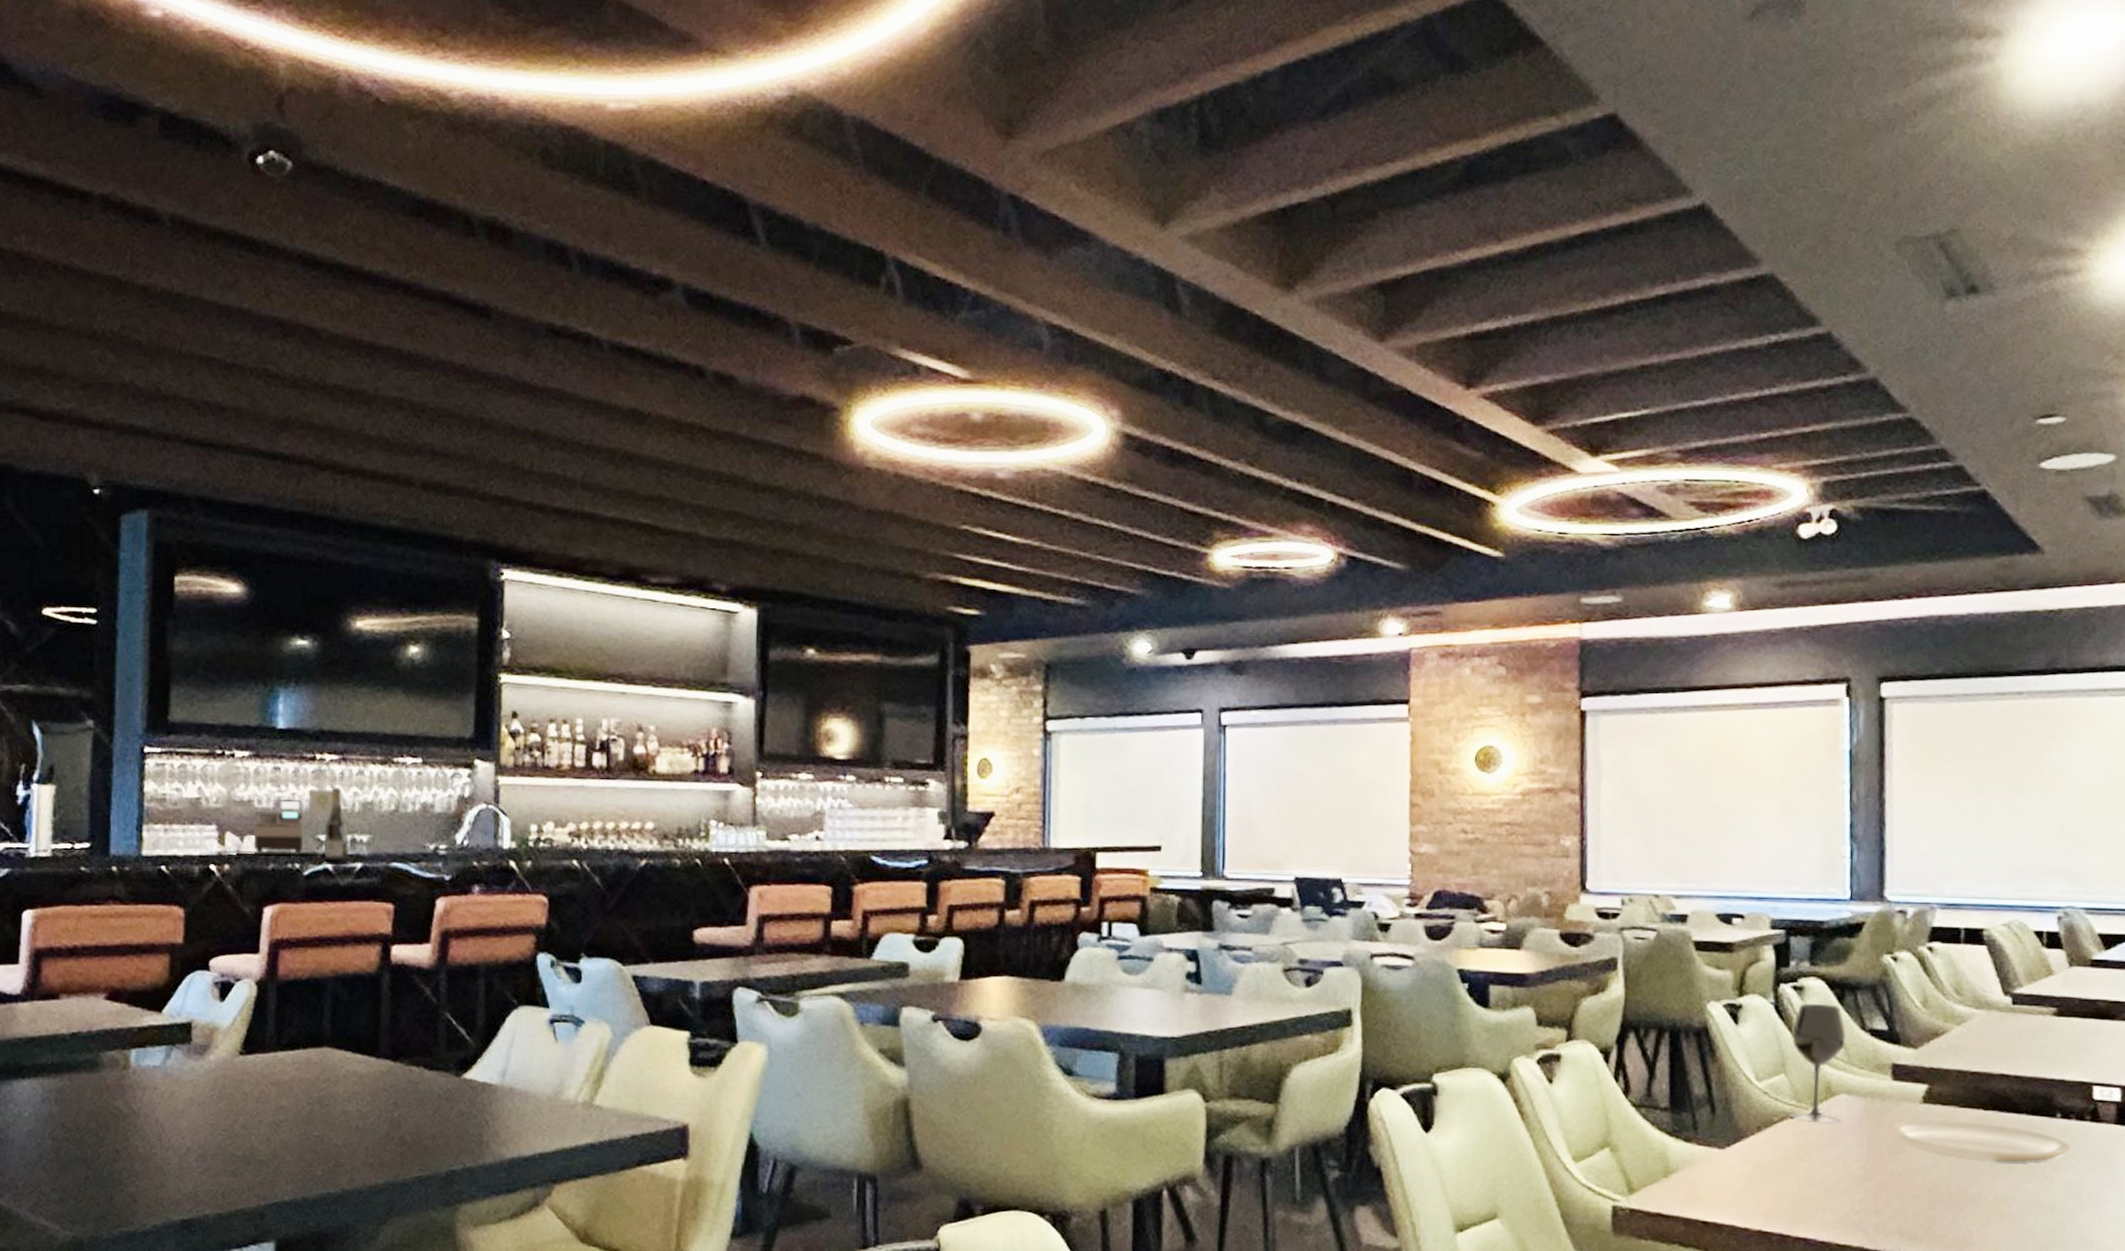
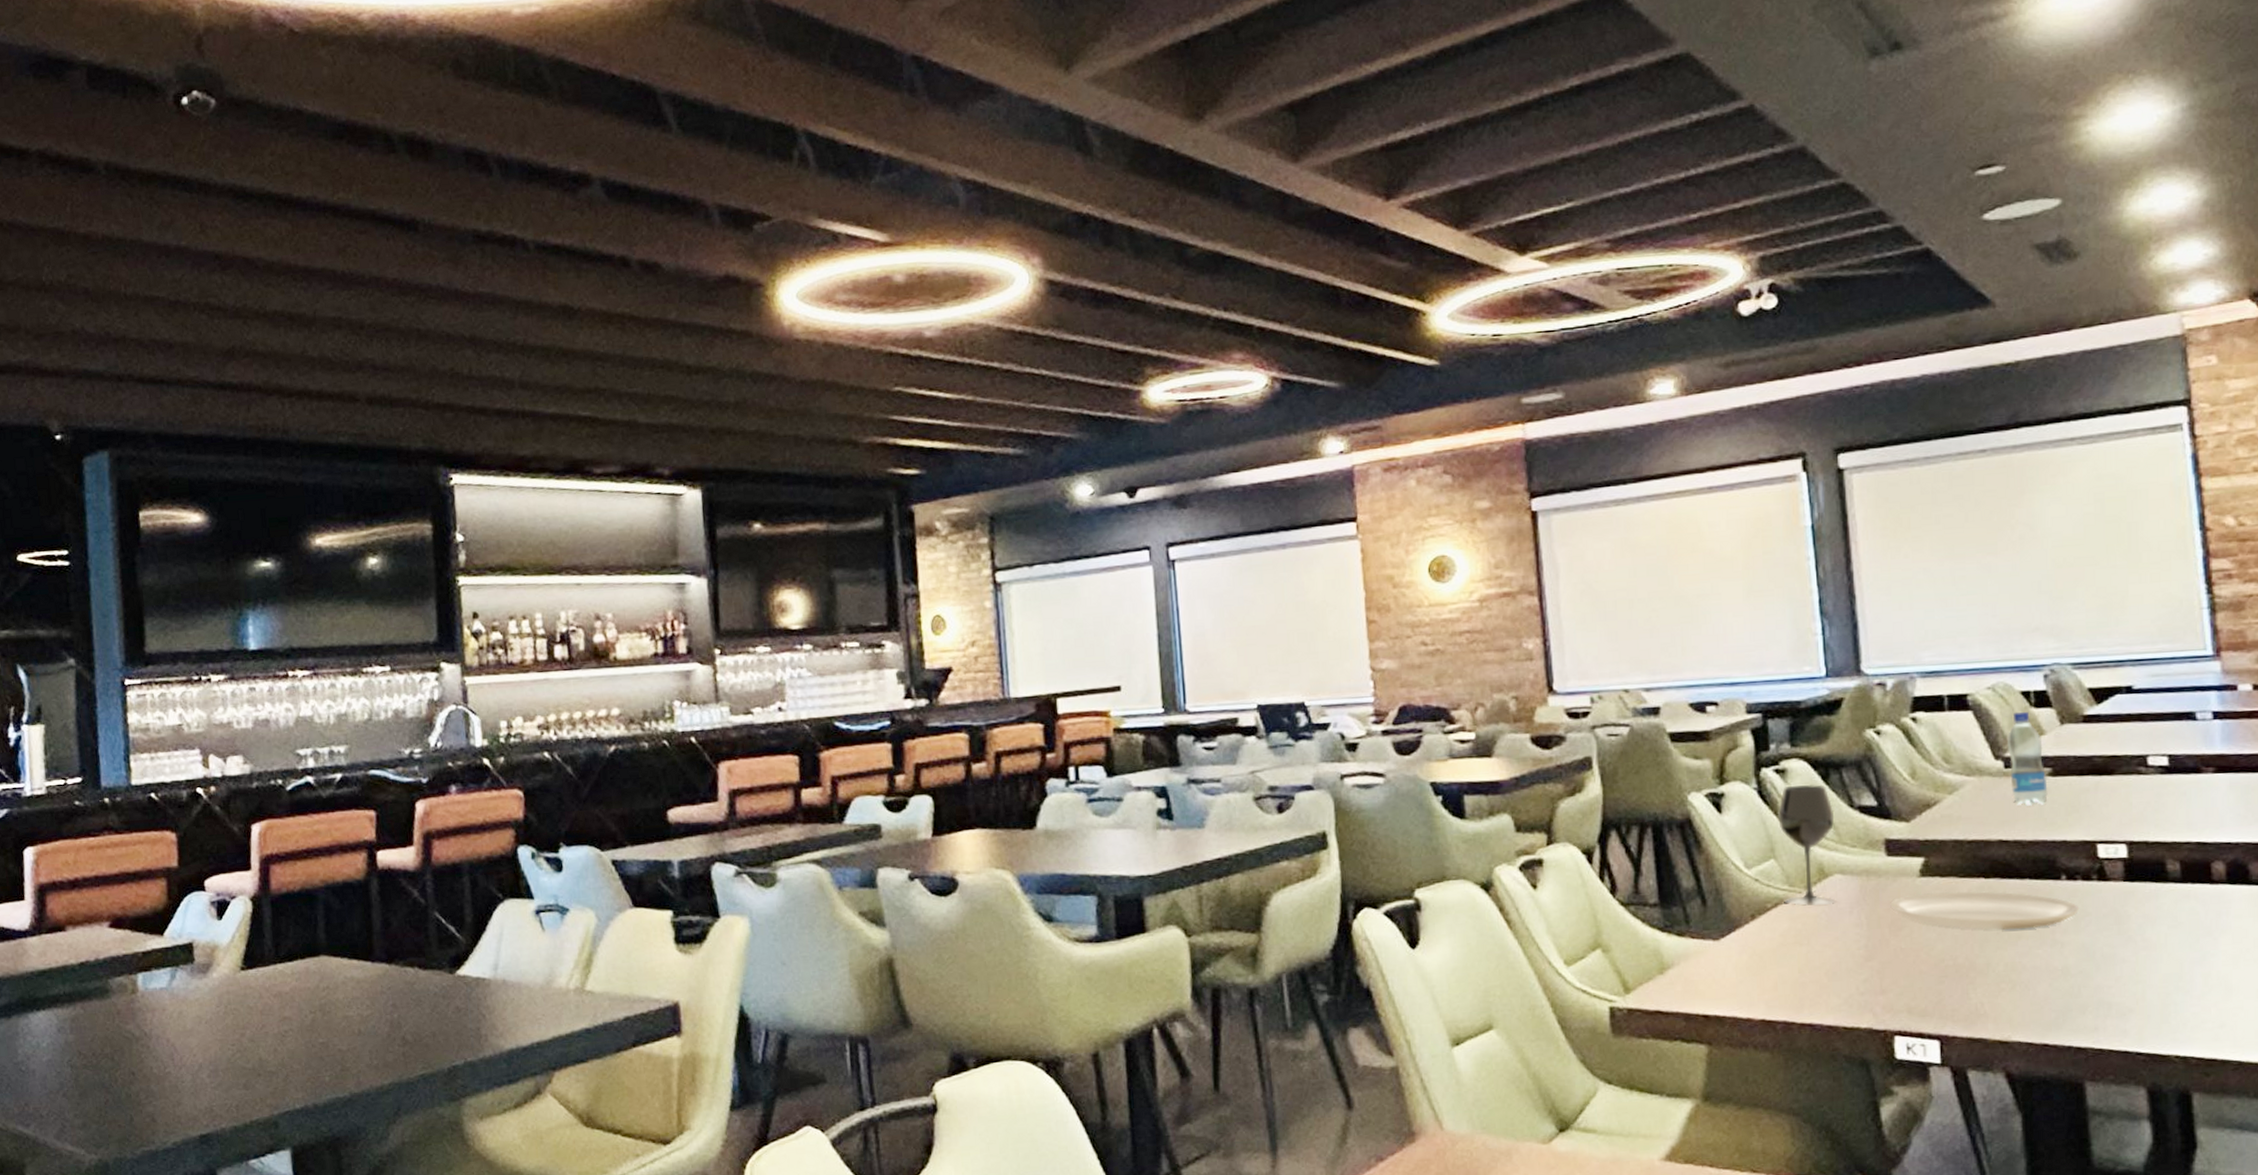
cash register: present [214,789,333,856] -> none [200,705,309,778]
wine bottle: present [324,787,349,865] -> none [302,702,328,778]
bottle: none [2016,950,2051,1043] -> present [2006,711,2048,806]

